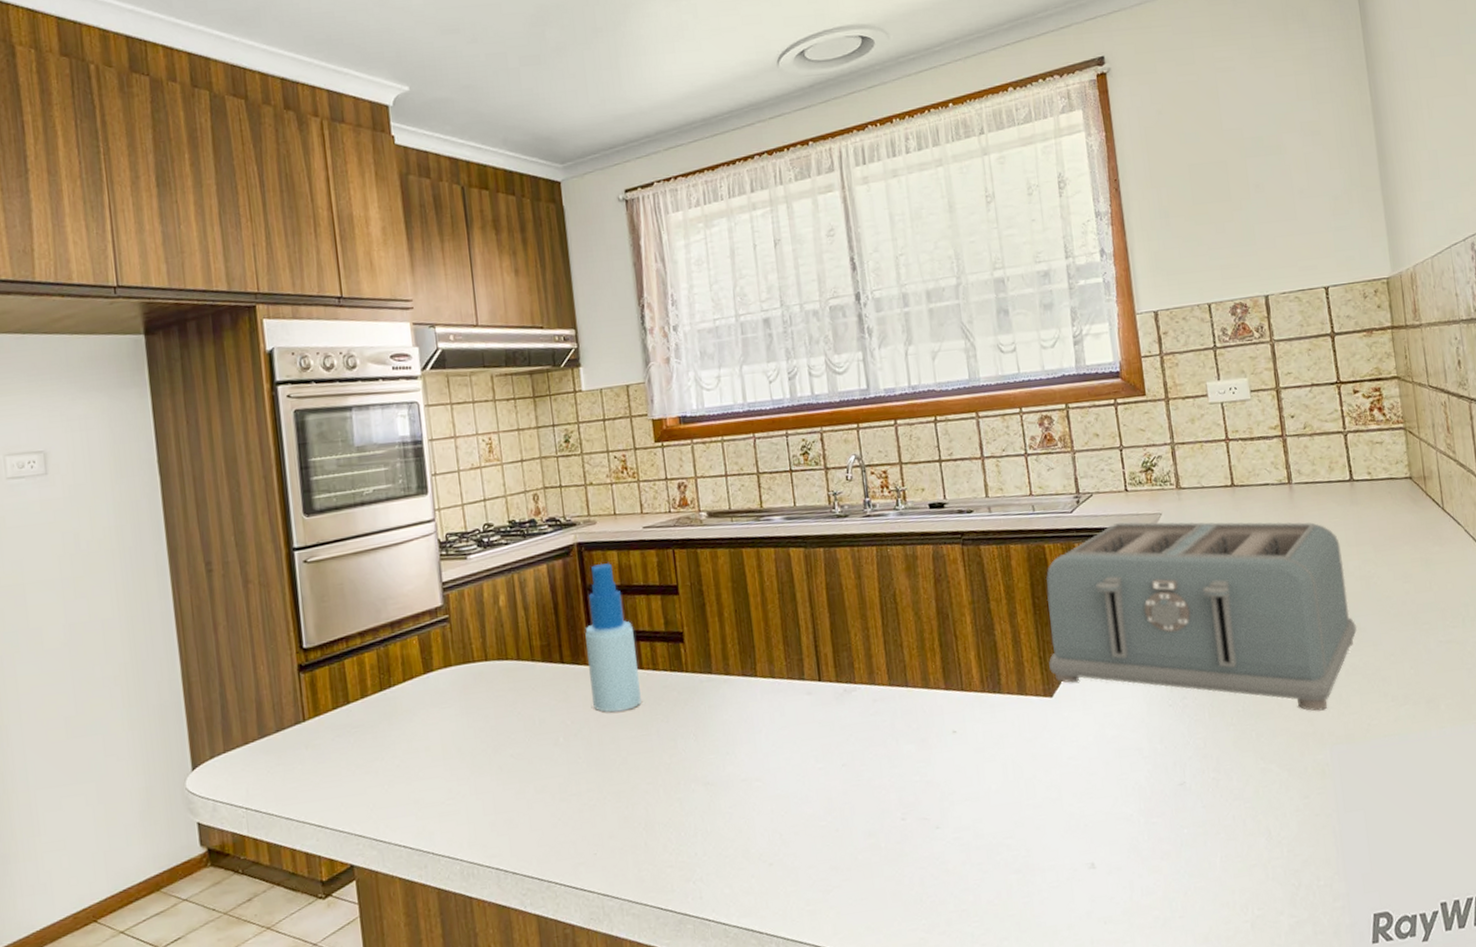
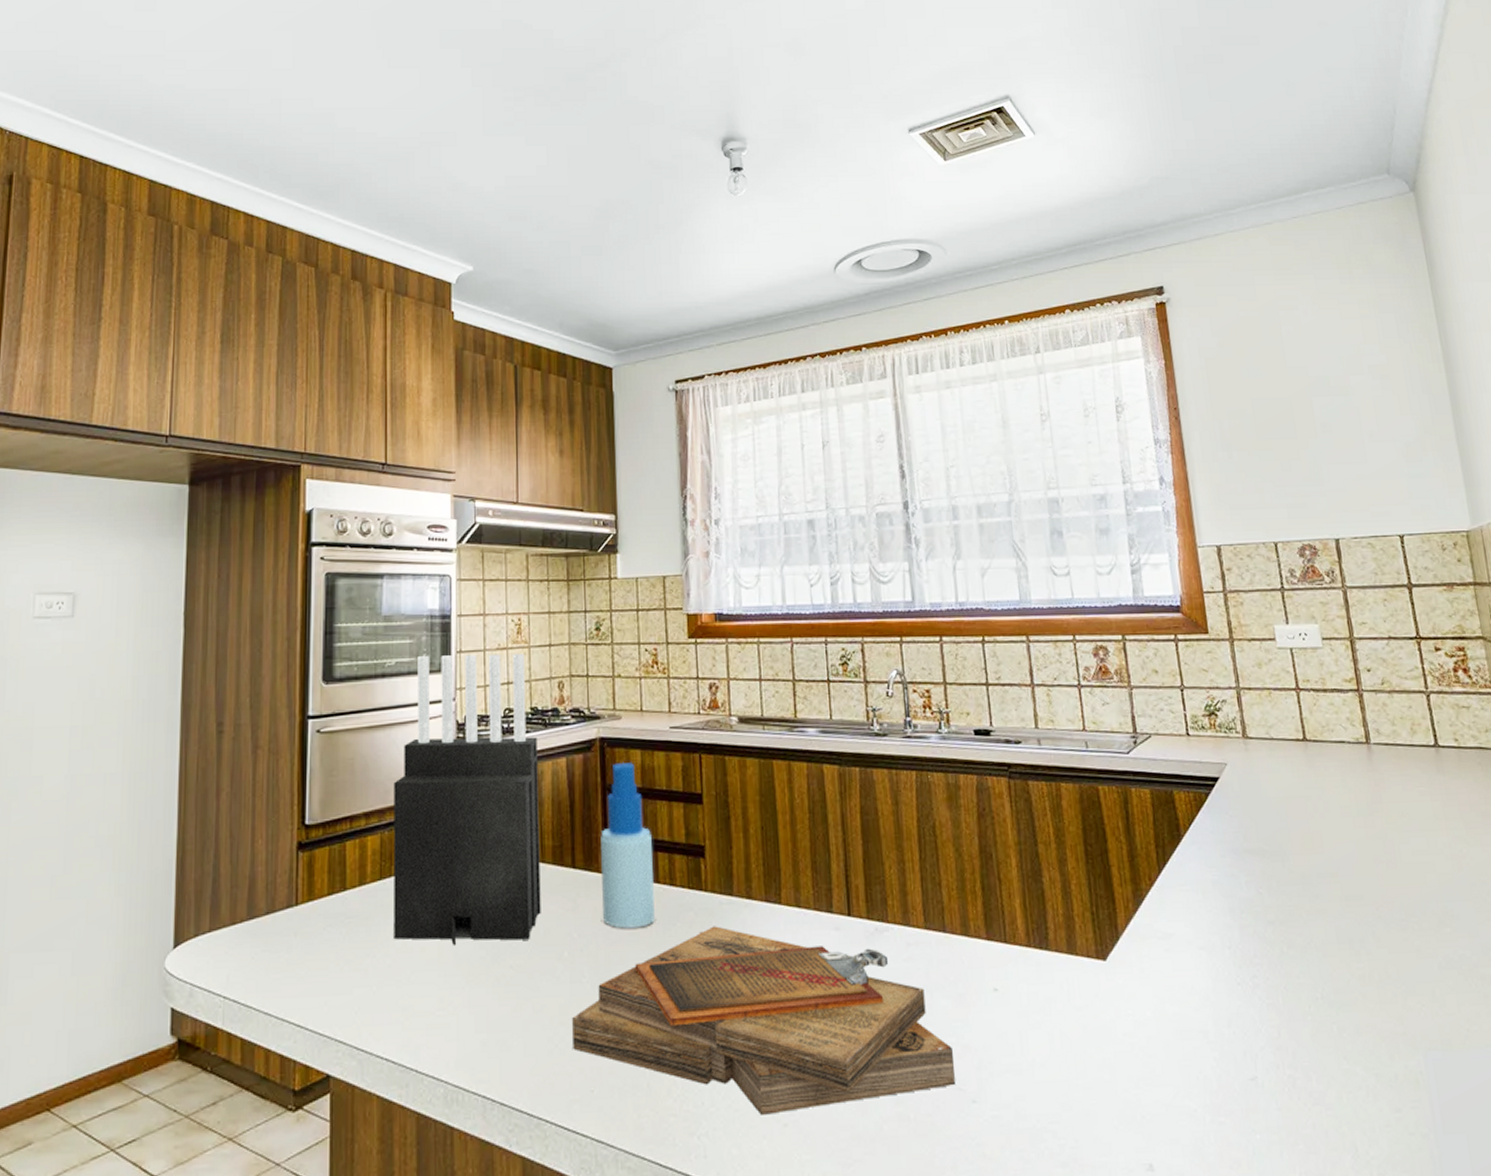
knife block: none [384,470,535,743] -> present [393,653,541,945]
clipboard: none [572,701,920,858] -> present [572,926,955,1115]
toaster: present [1045,521,1357,711] -> none [1099,770,1450,1008]

